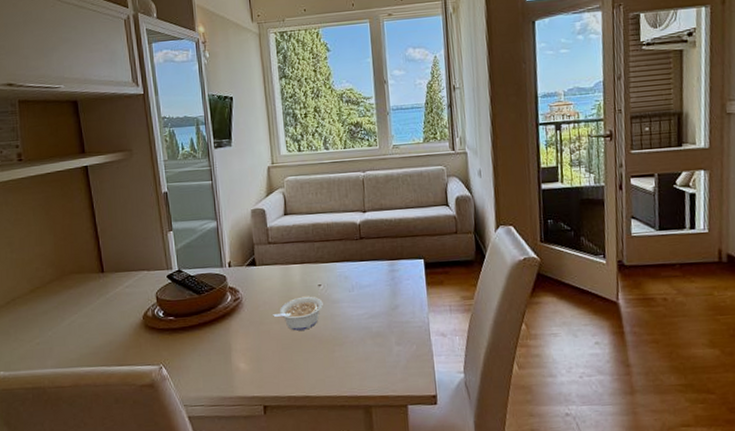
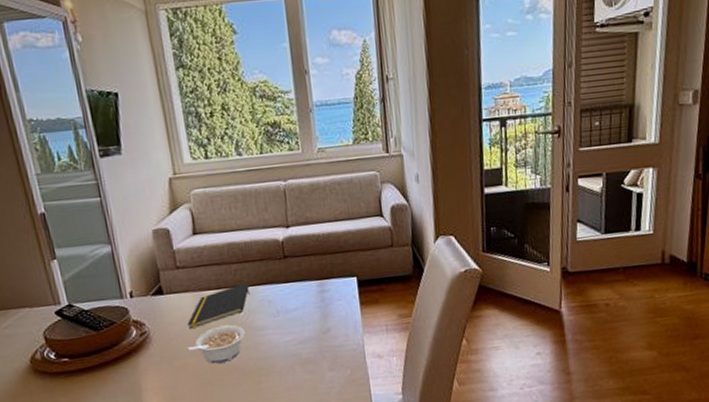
notepad: none [274,259,329,298] -> present [187,283,250,330]

